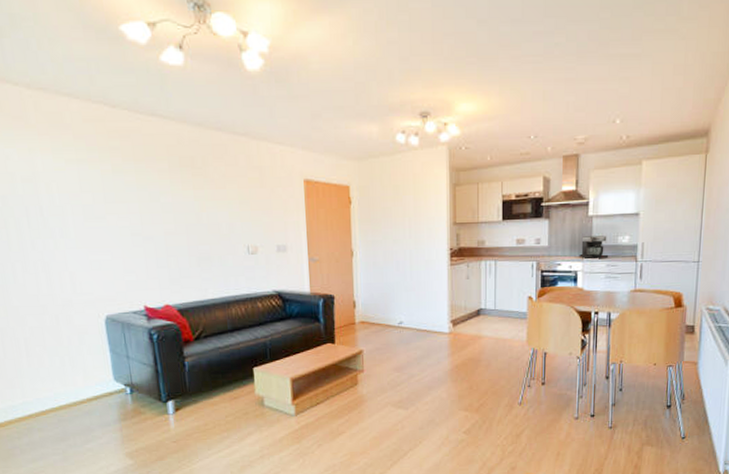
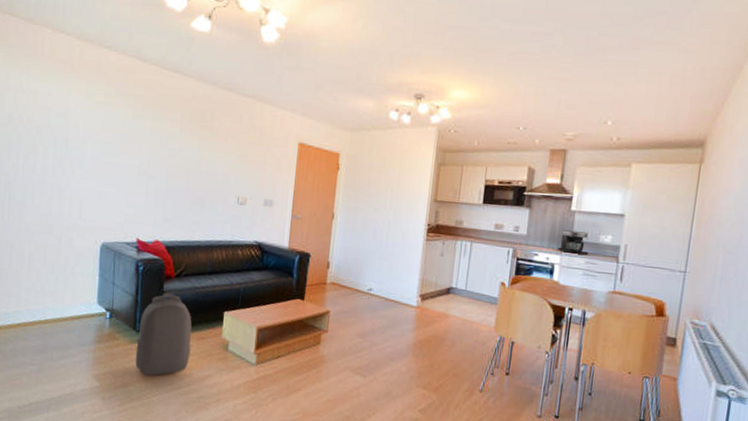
backpack: none [165,359,226,445] -> present [135,294,192,376]

